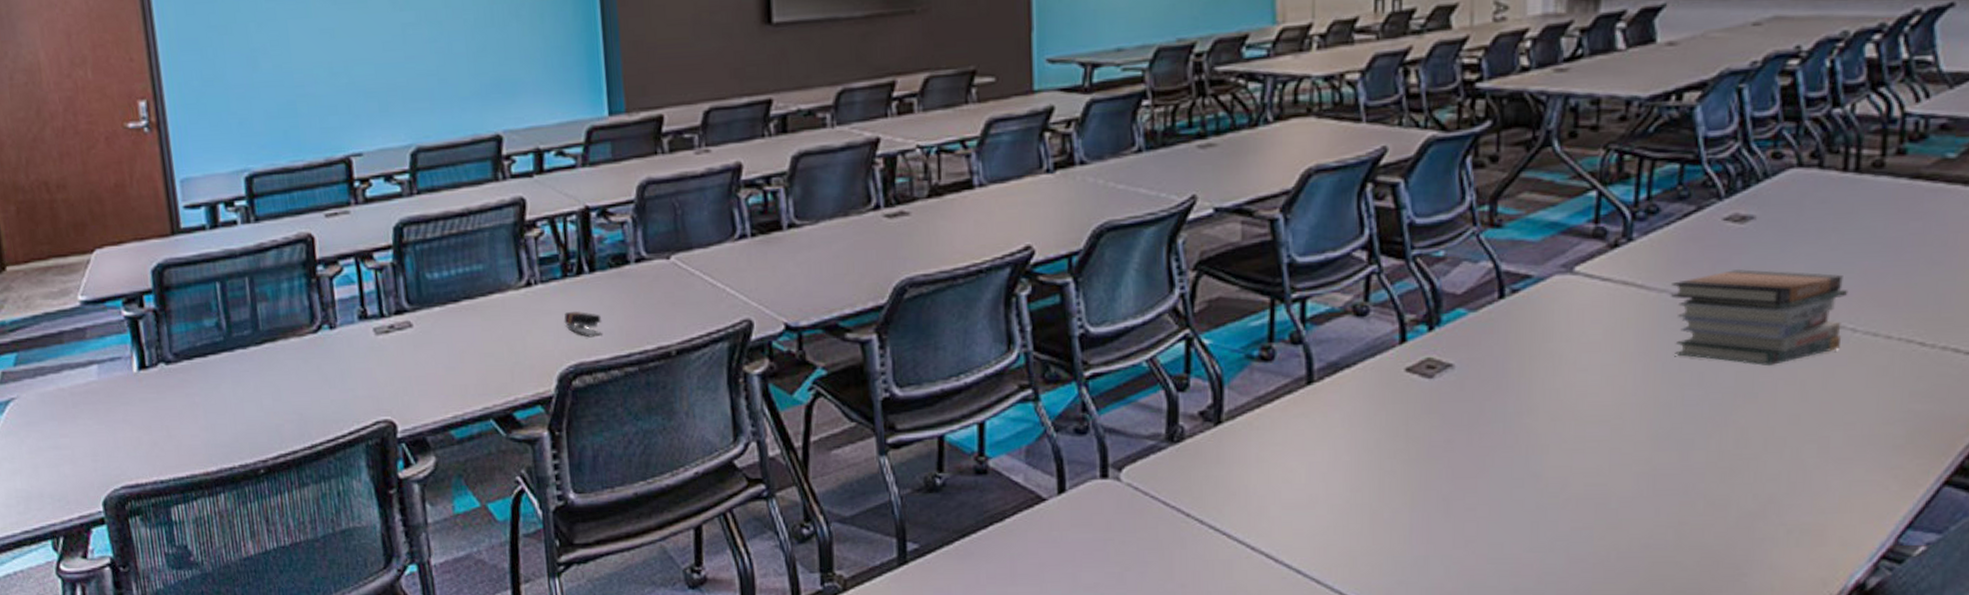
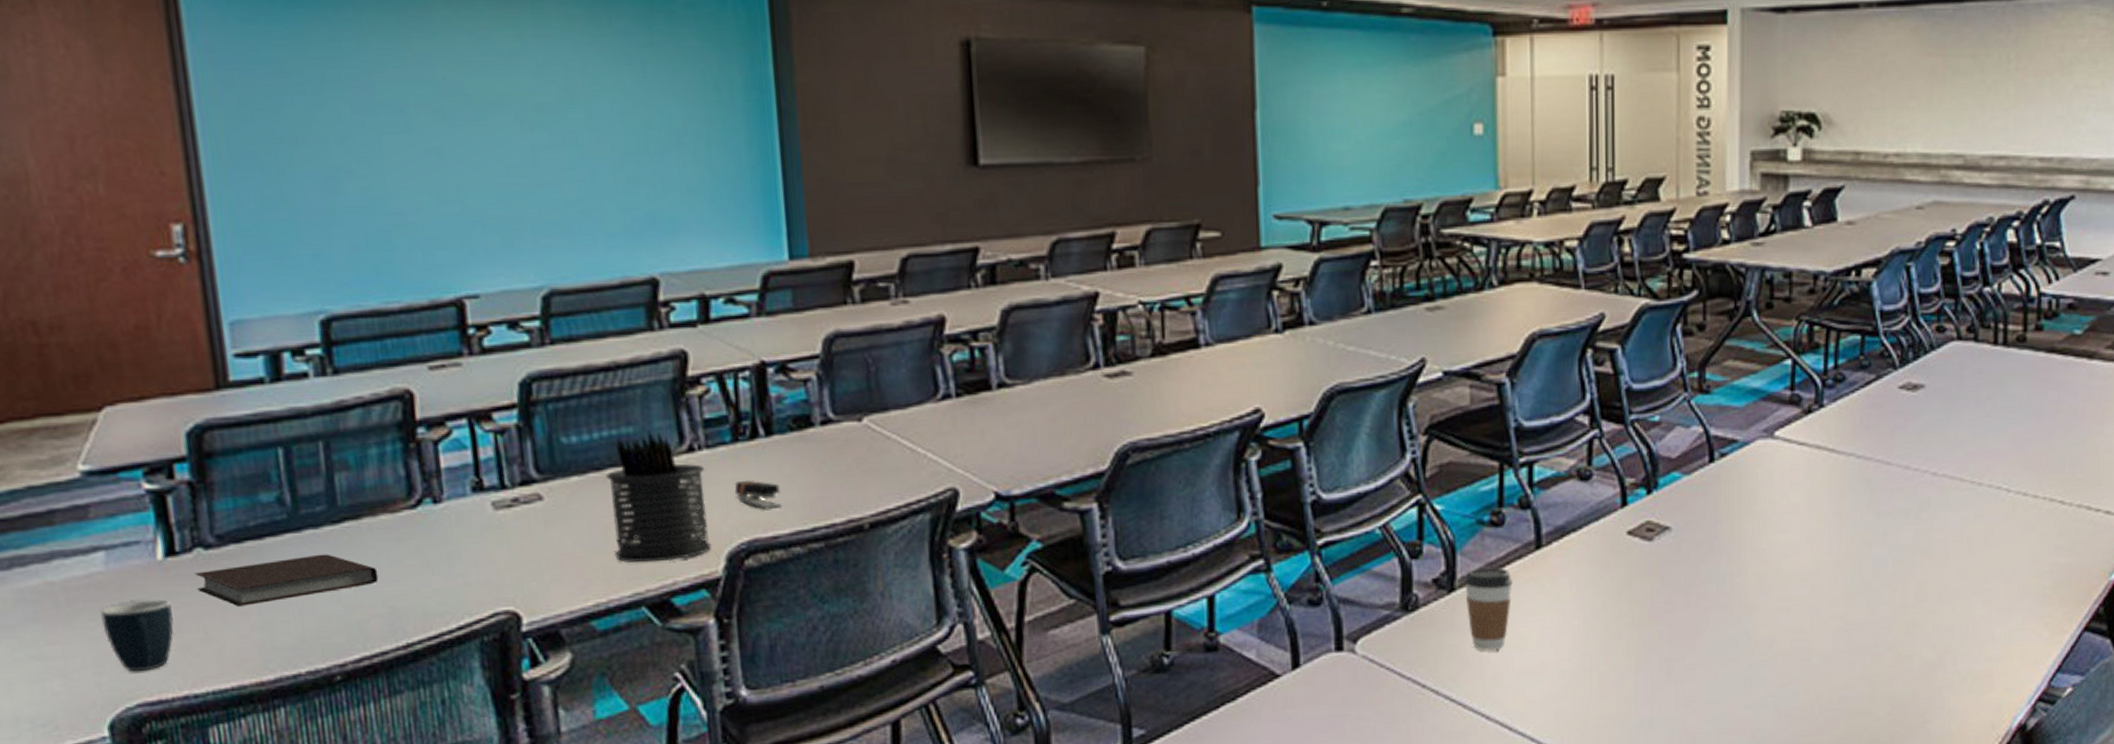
mug: none [96,404,146,461] -> present [101,599,174,672]
notebook: none [159,369,290,411] -> present [194,554,379,606]
pen holder: none [461,268,546,382] -> present [605,431,712,563]
coffee cup: none [1232,402,1282,483] -> present [1465,567,1513,651]
book stack: present [1670,268,1849,367] -> none [1856,433,2002,525]

